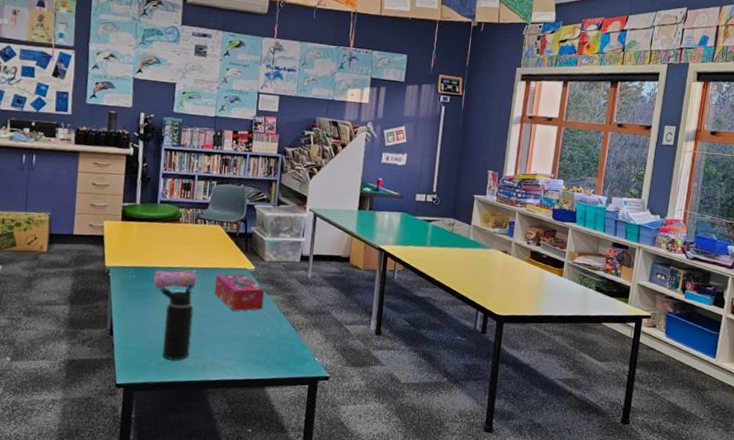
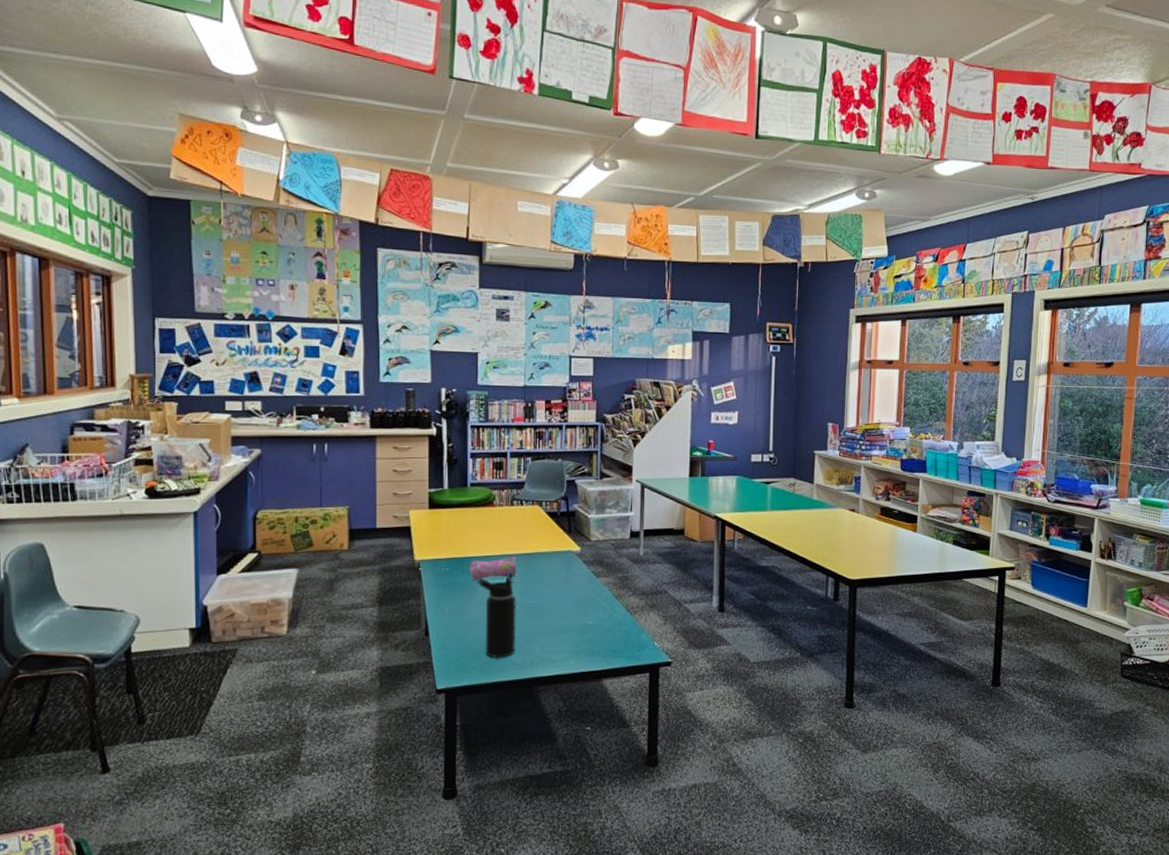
tissue box: present [214,274,265,312] -> none [537,557,593,599]

